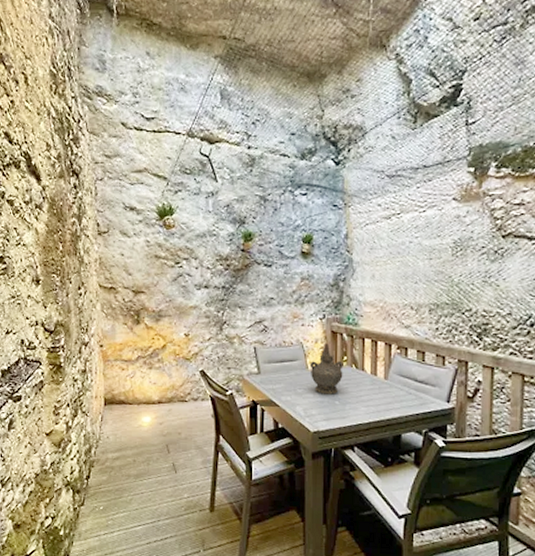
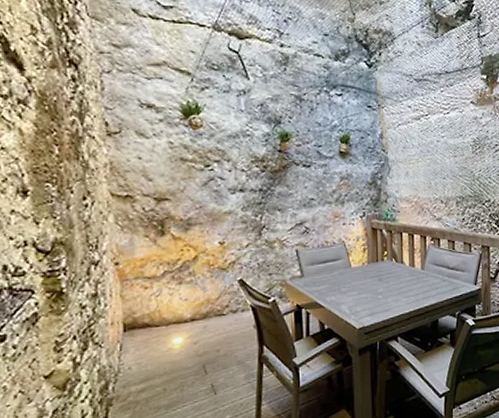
ceremonial vessel: present [310,343,343,395] -> none [352,240,385,290]

